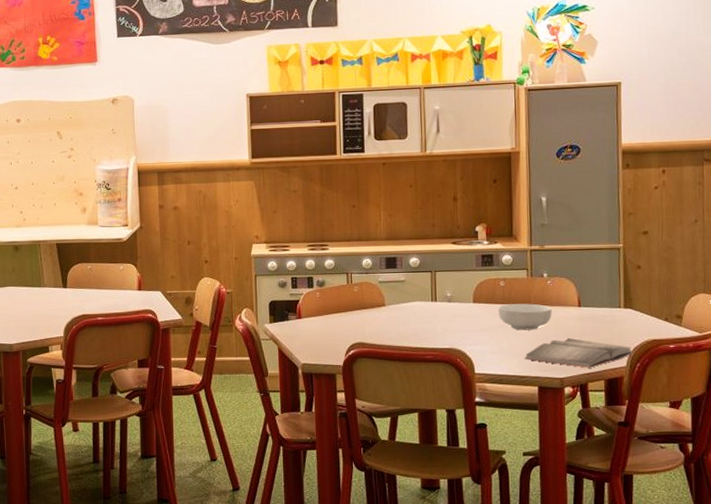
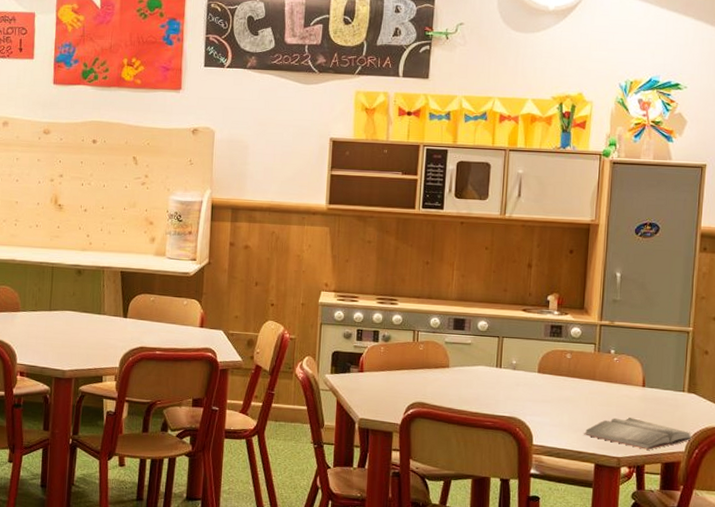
cereal bowl: present [498,303,552,331] -> none [562,377,616,406]

